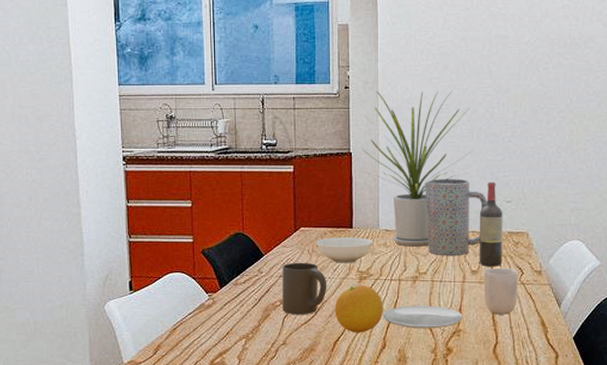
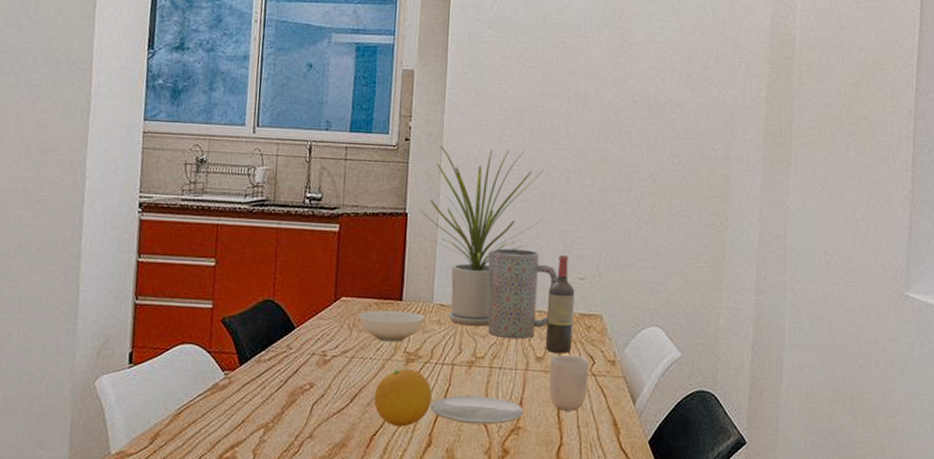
cup: present [282,262,327,315] -> none [312,338,368,402]

